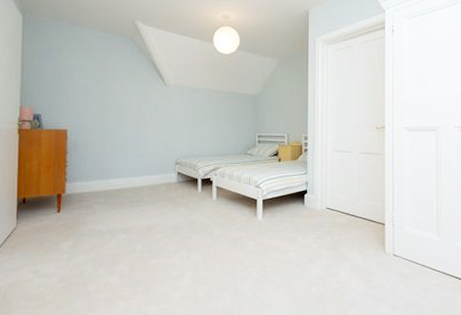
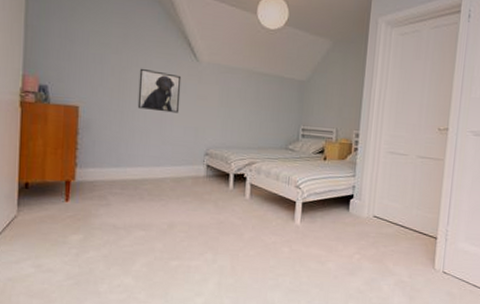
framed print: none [116,94,153,130] -> present [137,68,182,113]

